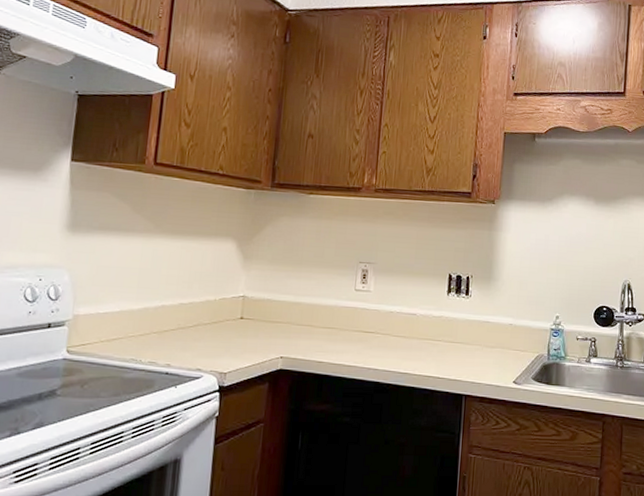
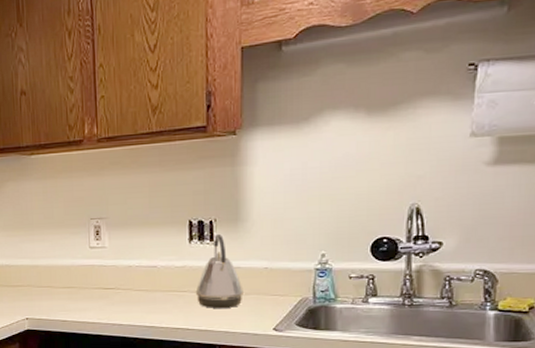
kettle: none [448,290,491,359] -> present [195,234,243,308]

